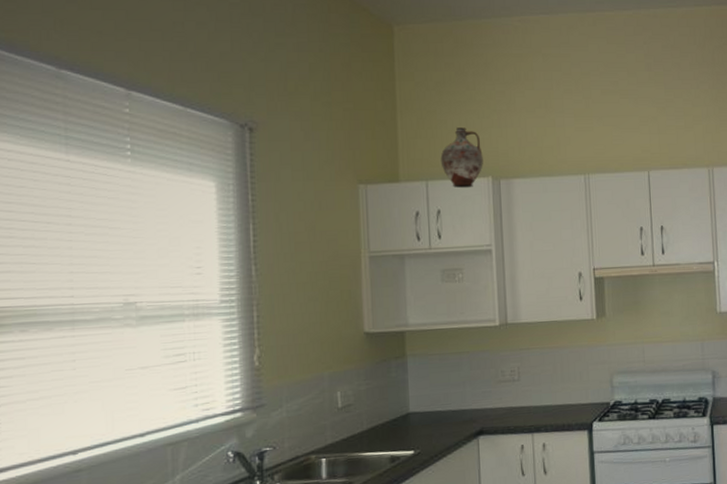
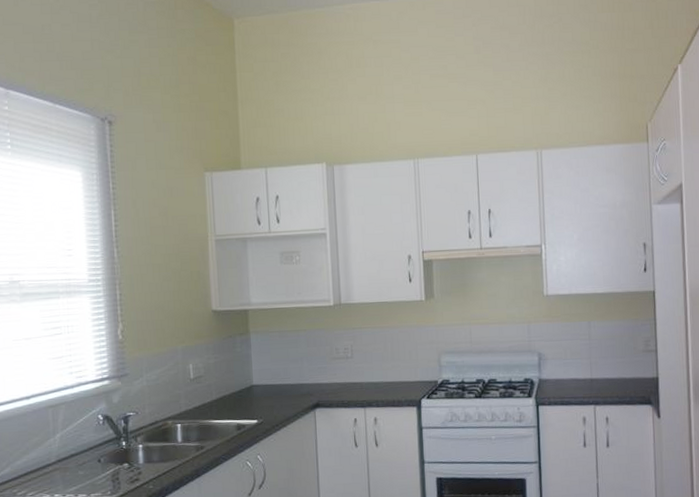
ceramic jug: present [440,127,483,189] -> none [278,116,318,175]

